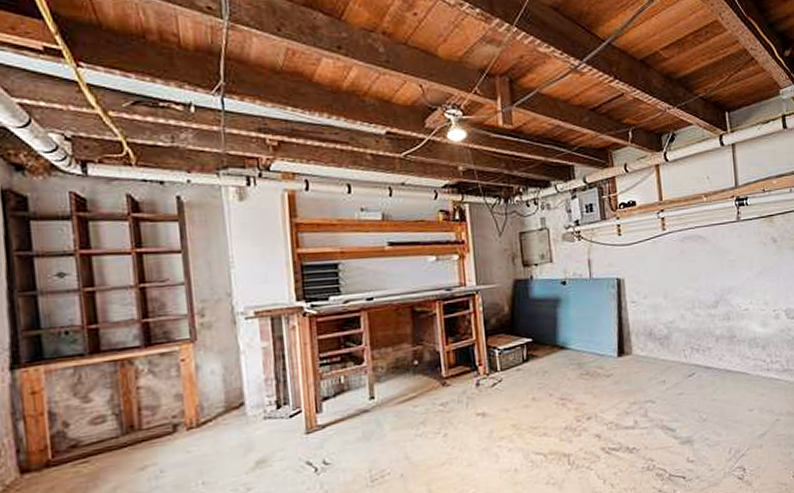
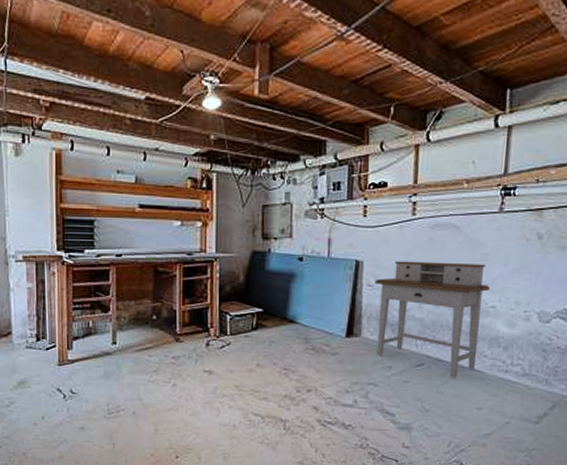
desk: none [637,270,741,383] -> present [375,261,490,378]

